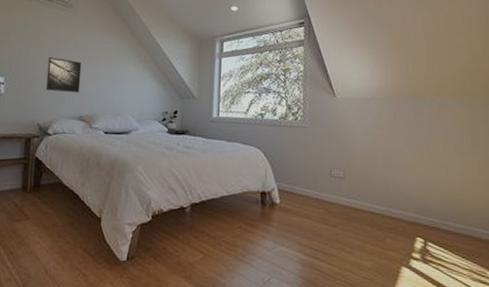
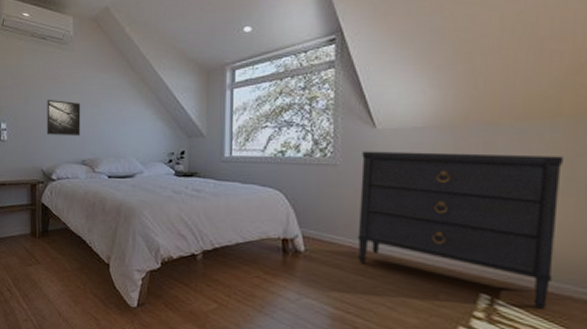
dresser: none [322,116,469,250] -> present [357,151,564,311]

